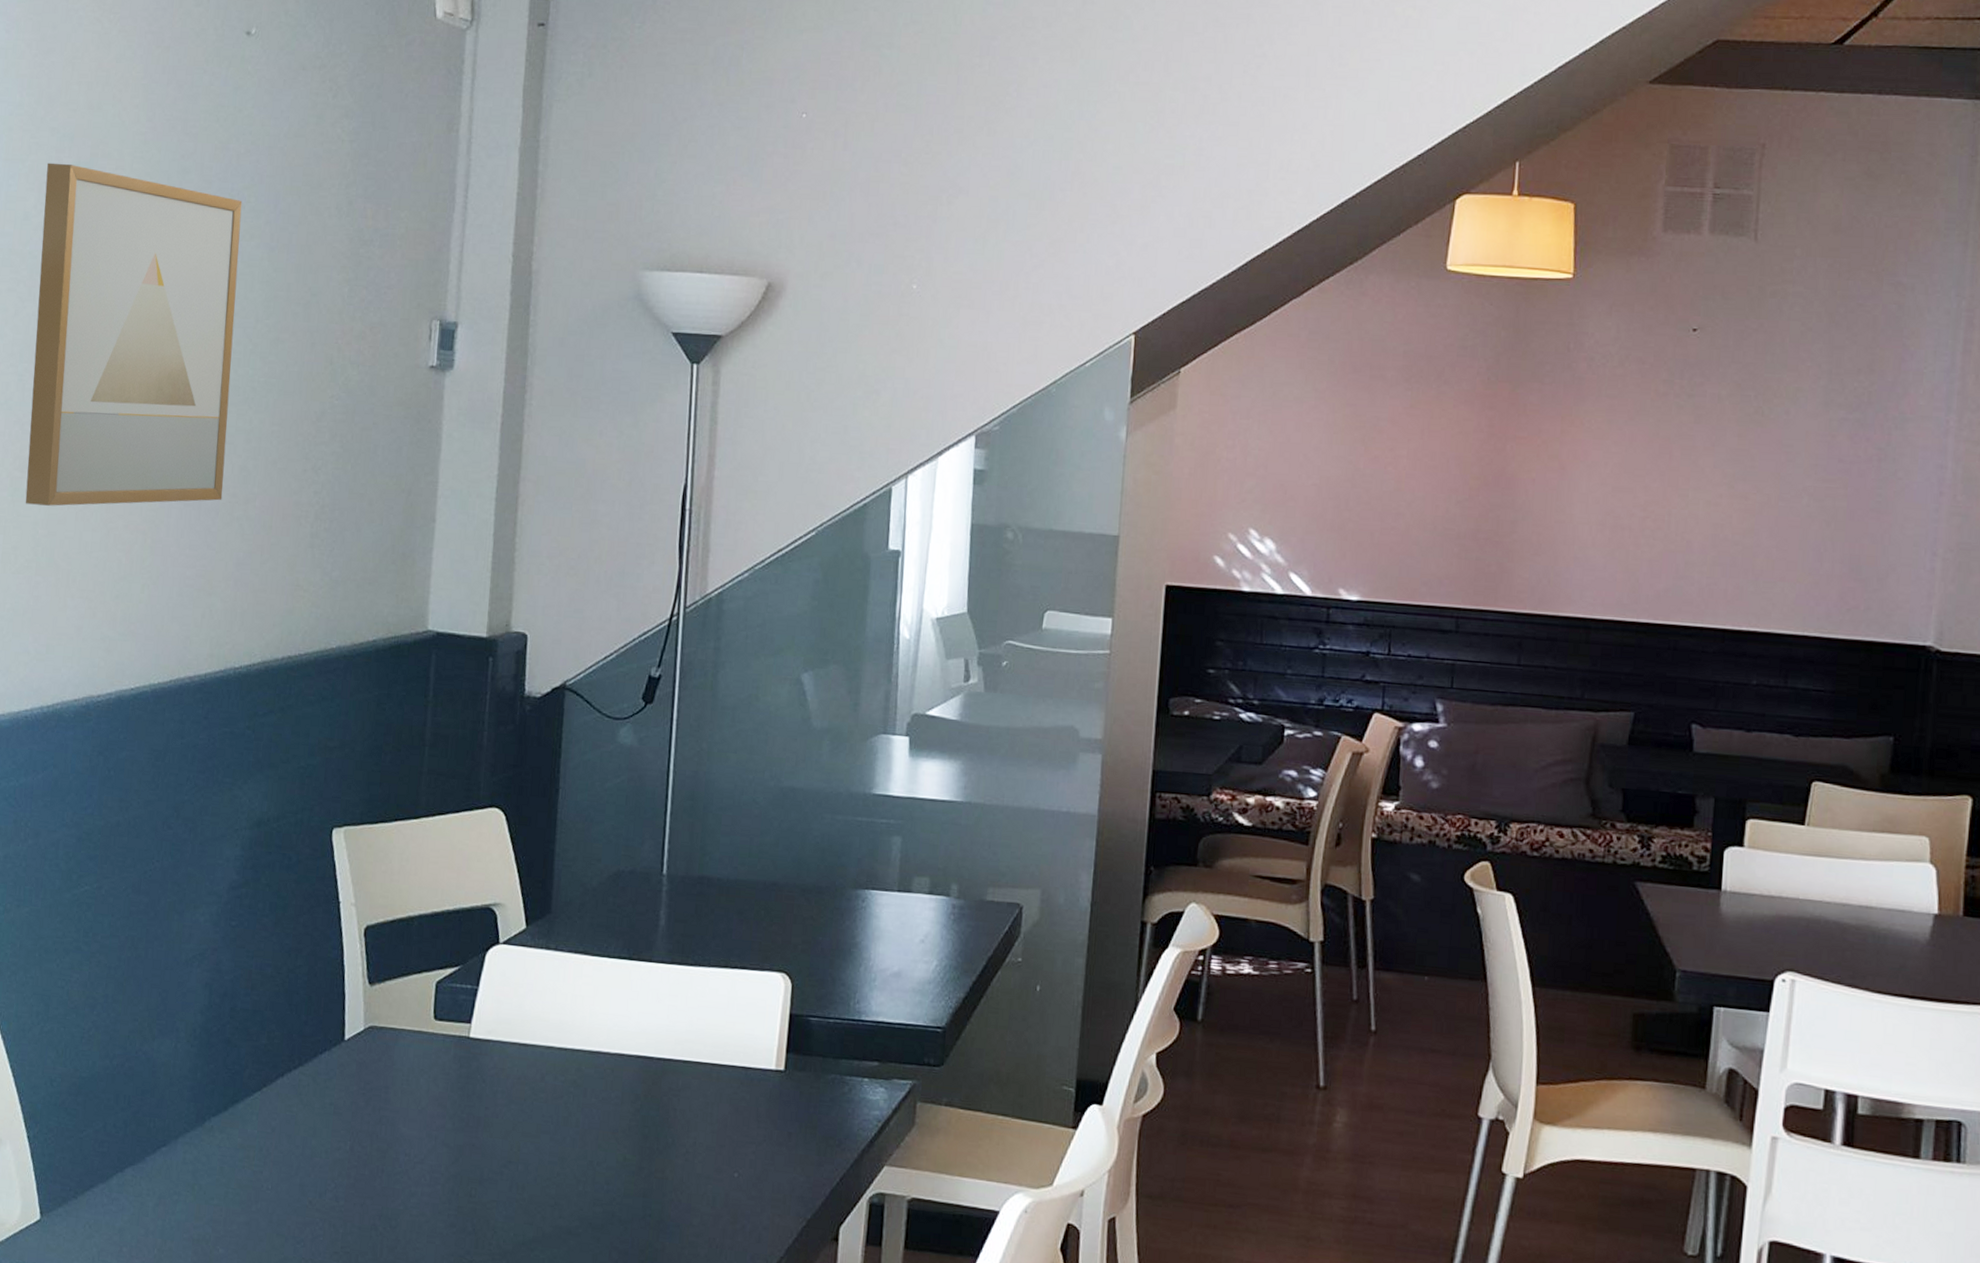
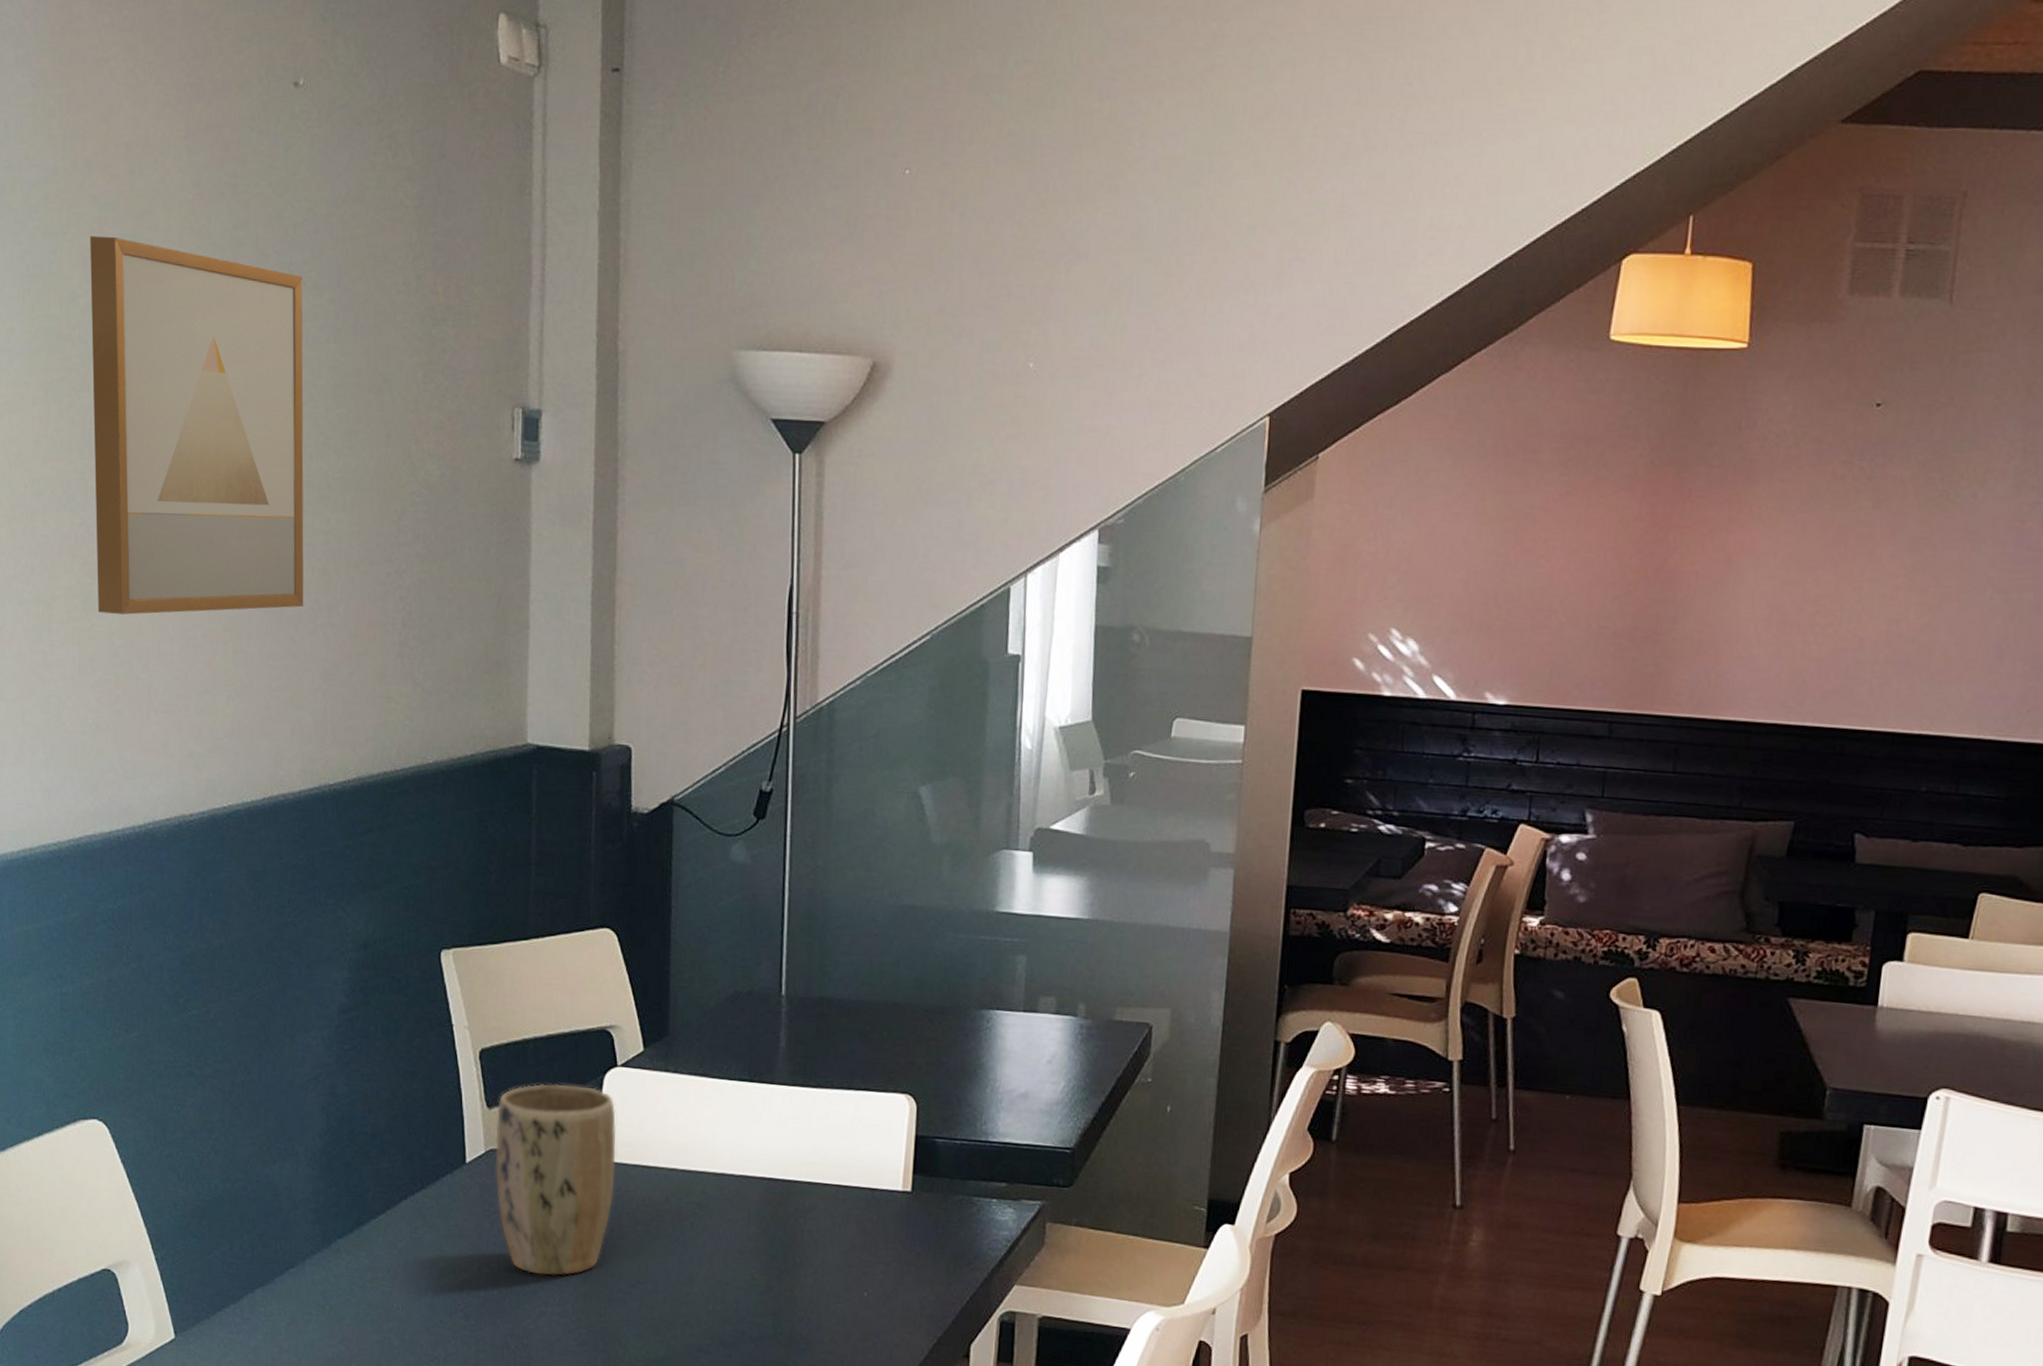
plant pot: none [373,960,496,1156] -> present [495,1083,617,1276]

